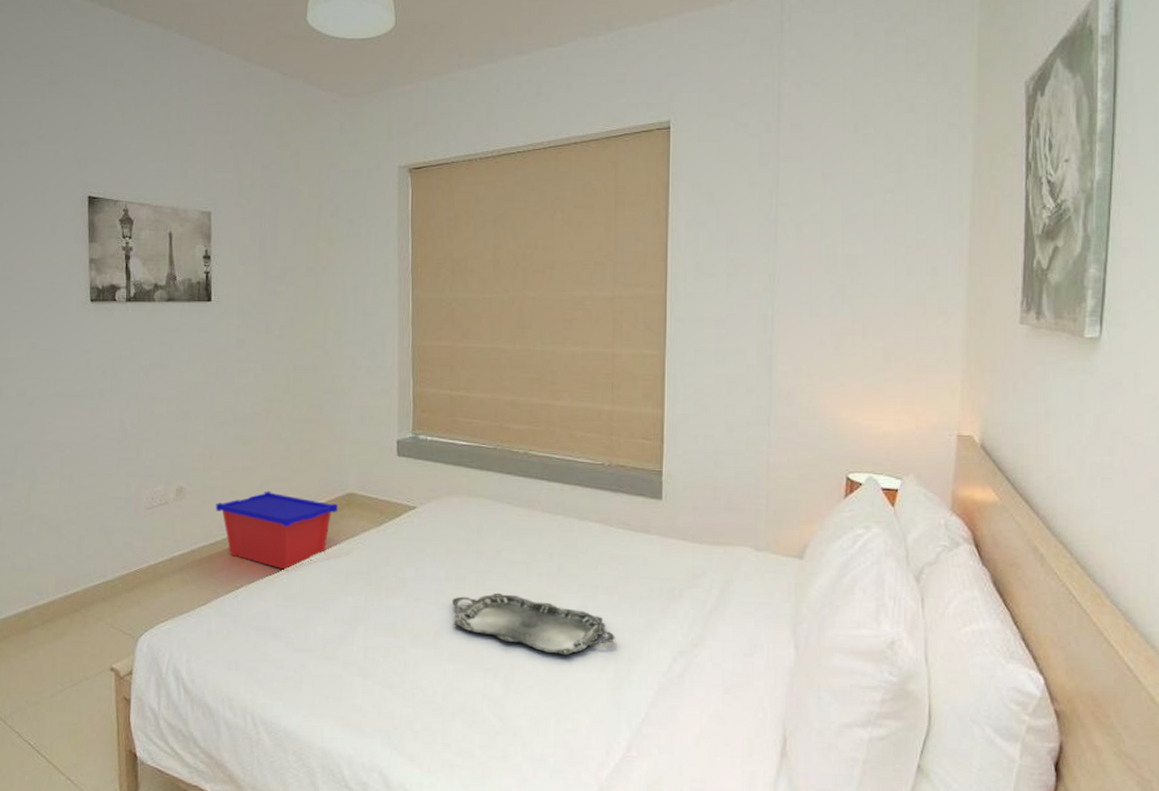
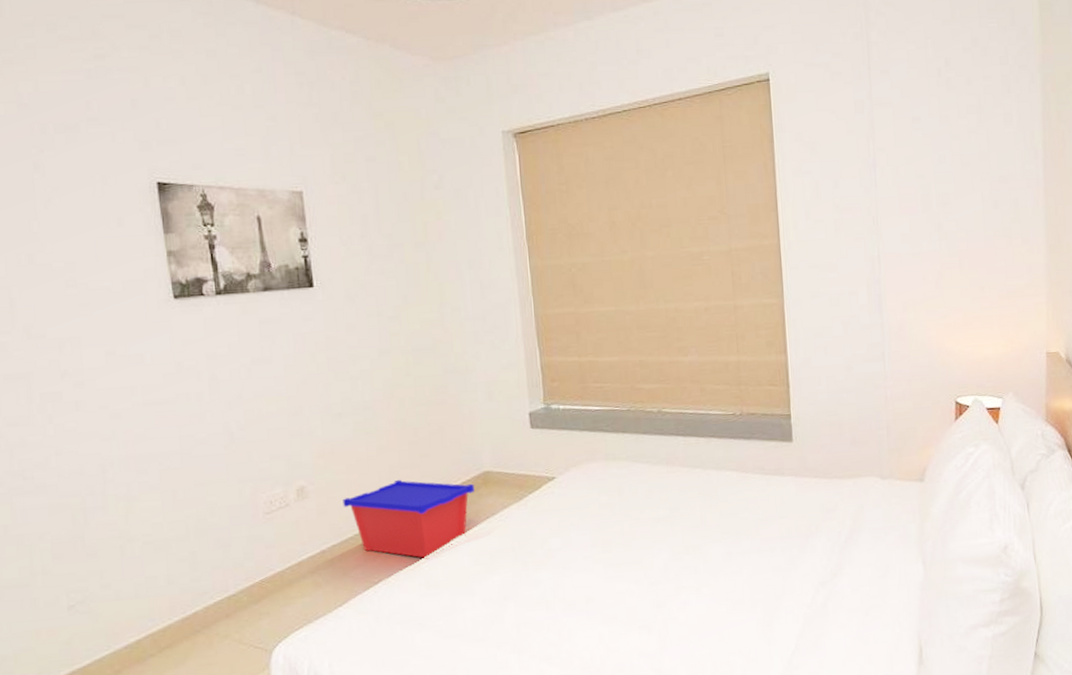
serving tray: present [452,592,615,656] -> none [601,551,761,603]

